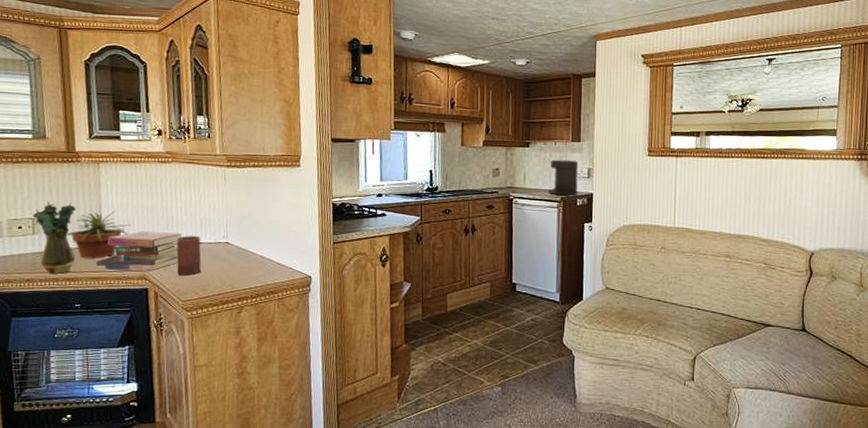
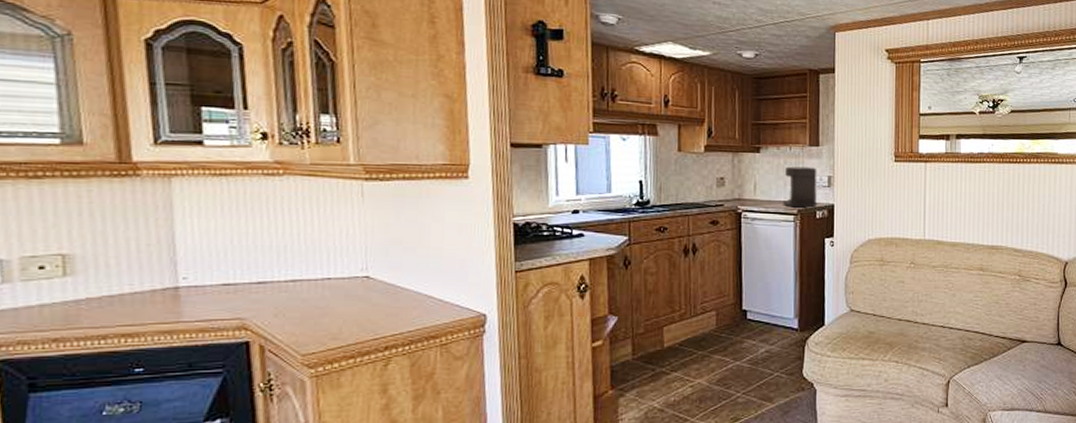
vase: present [32,201,76,275] -> none [62,230,134,330]
potted plant: present [67,210,131,259] -> none [120,239,222,307]
books: present [96,231,183,271] -> none [168,267,301,319]
candle: present [176,236,201,275] -> none [292,270,330,321]

